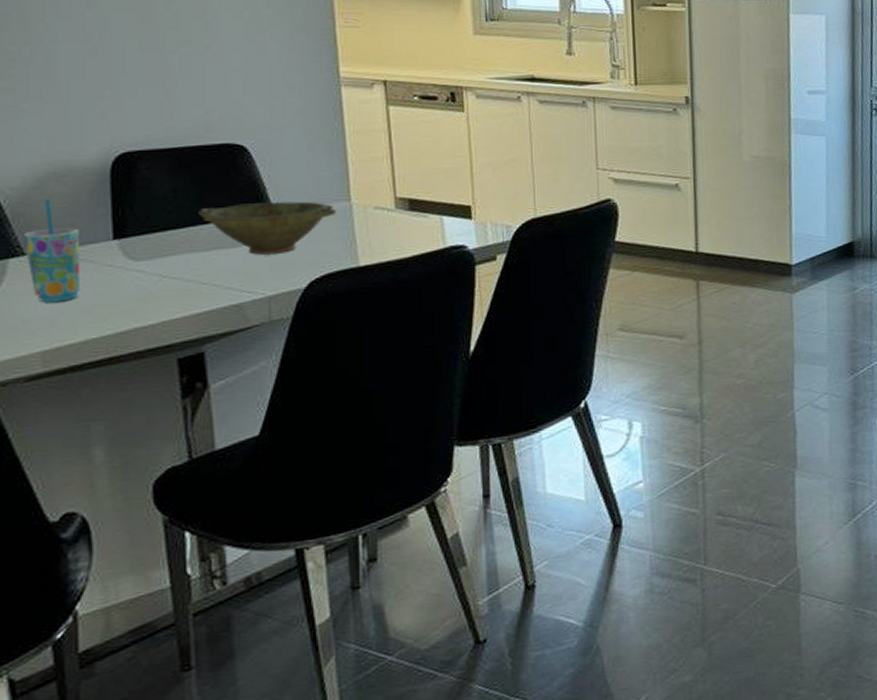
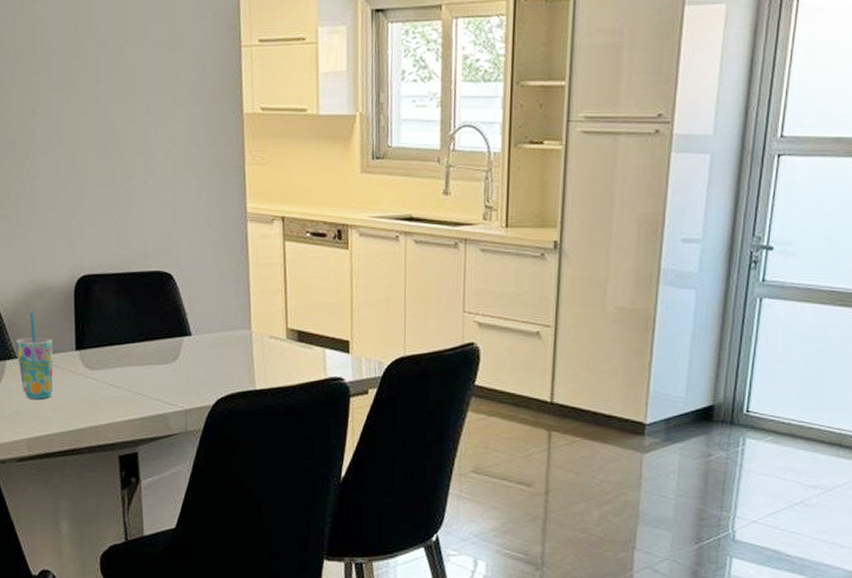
bowl: present [198,201,336,255] -> none [136,326,239,373]

